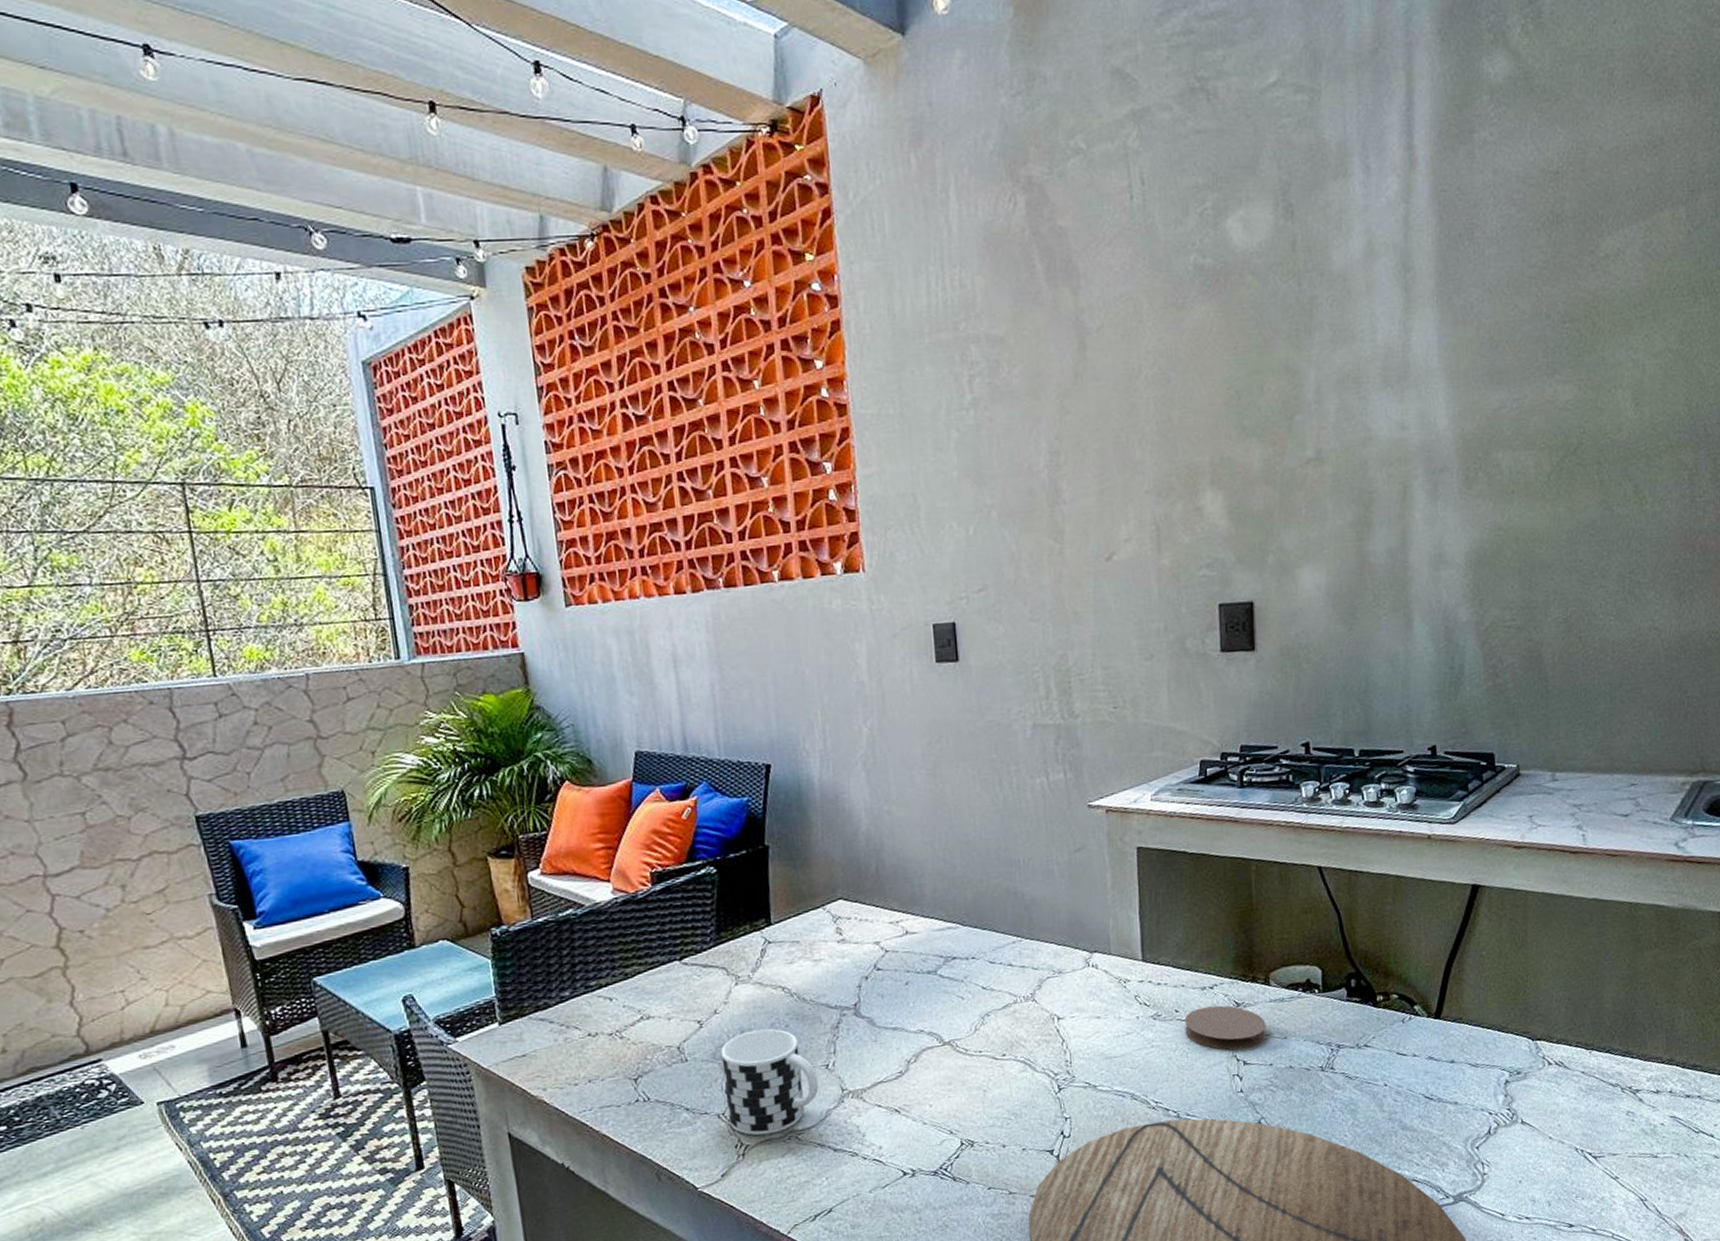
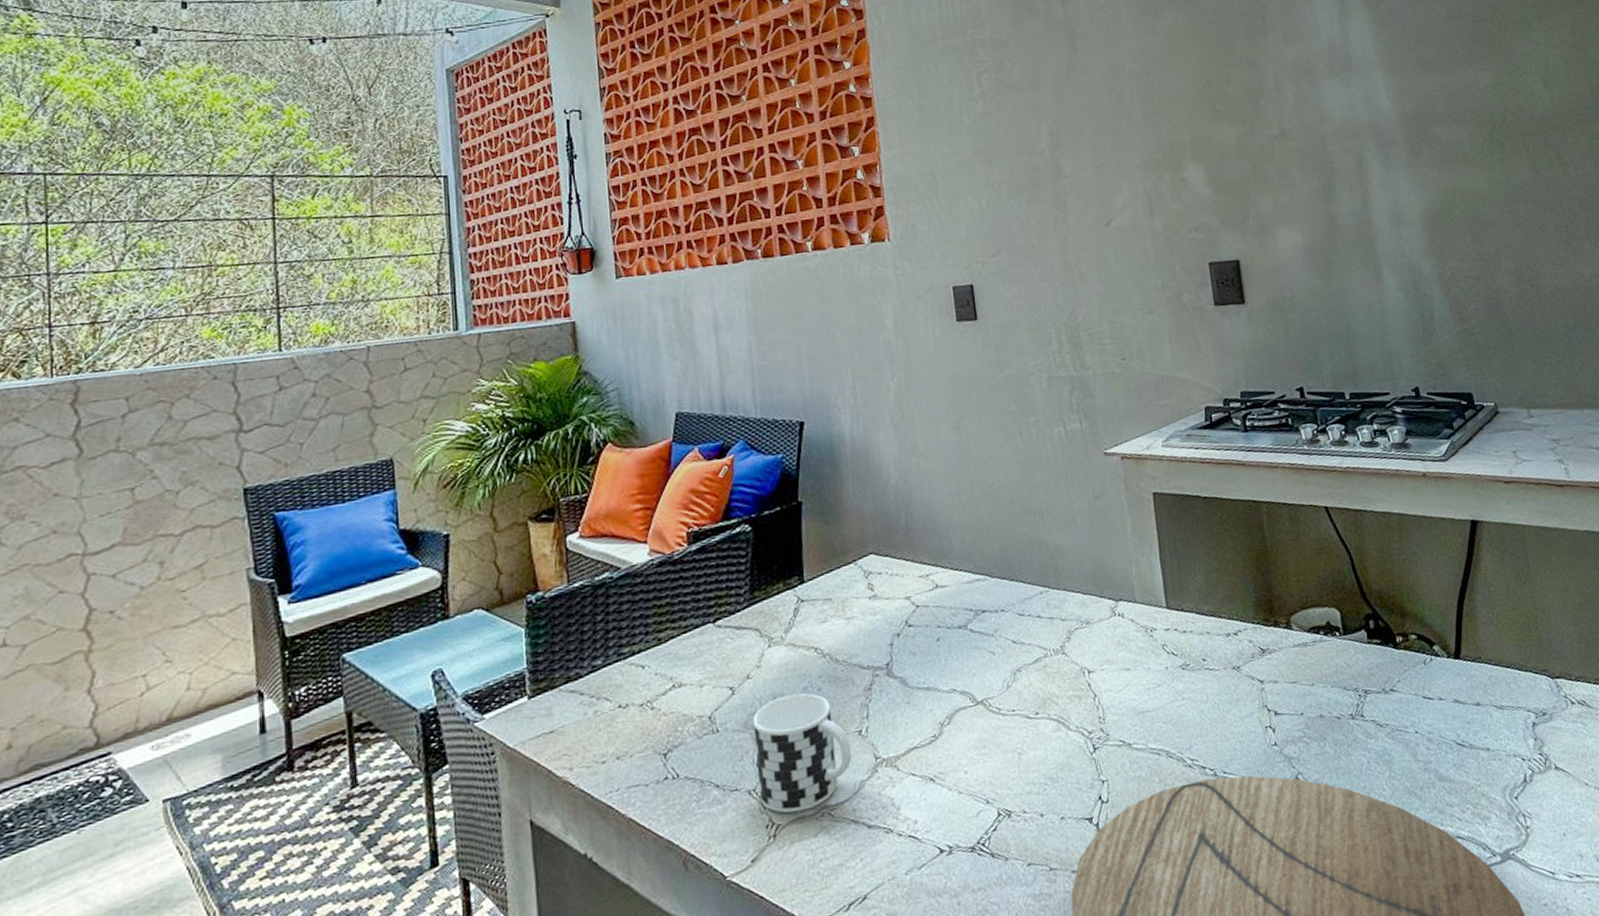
coaster: present [1184,1005,1266,1050] -> none [1212,652,1294,700]

